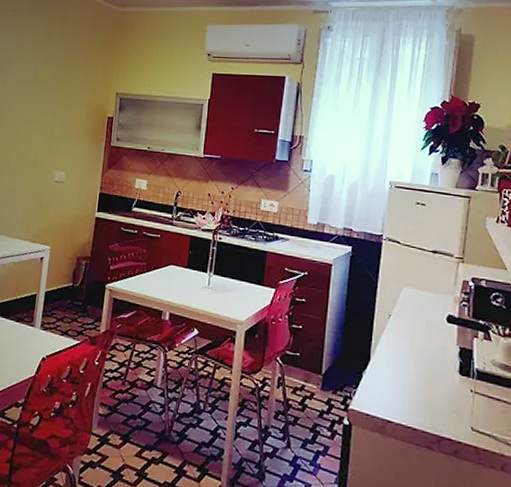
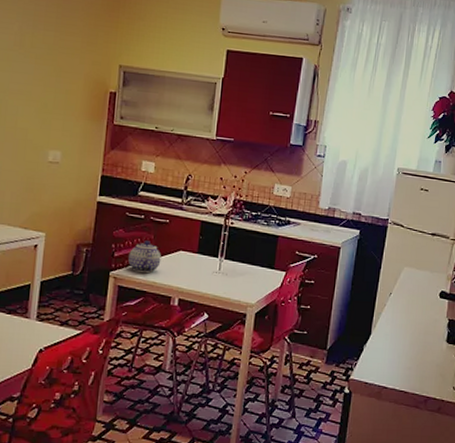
teapot: none [123,255,153,286] -> present [128,241,161,273]

